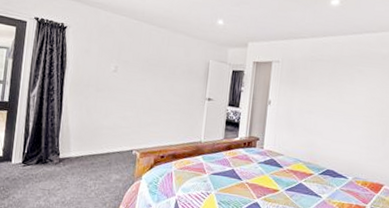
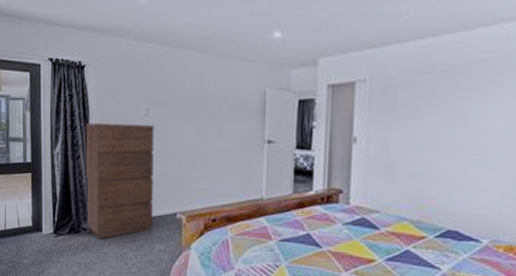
dresser: none [52,73,121,169] -> present [84,122,154,239]

